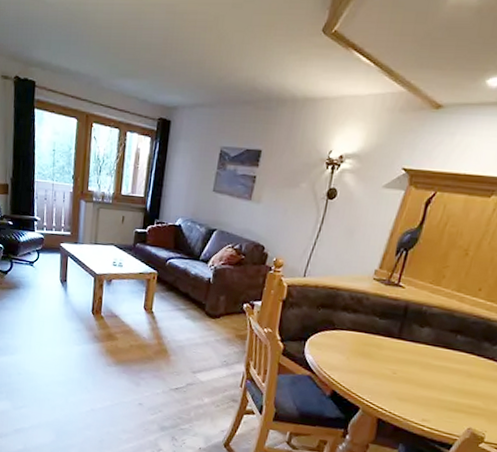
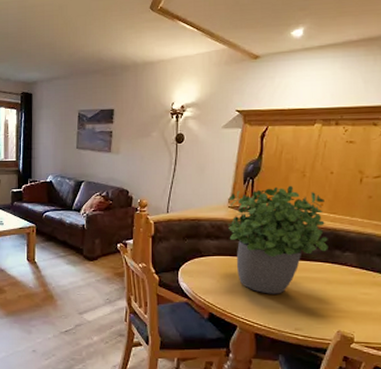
potted plant: none [368,262,484,381] -> present [227,185,328,294]

